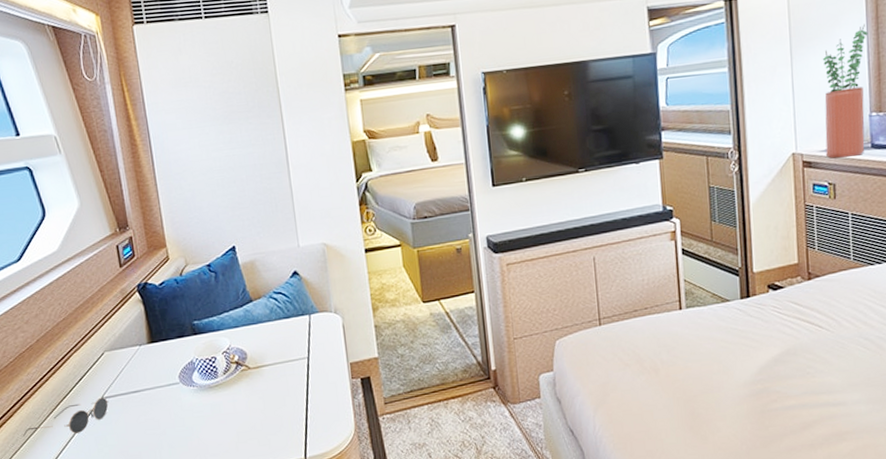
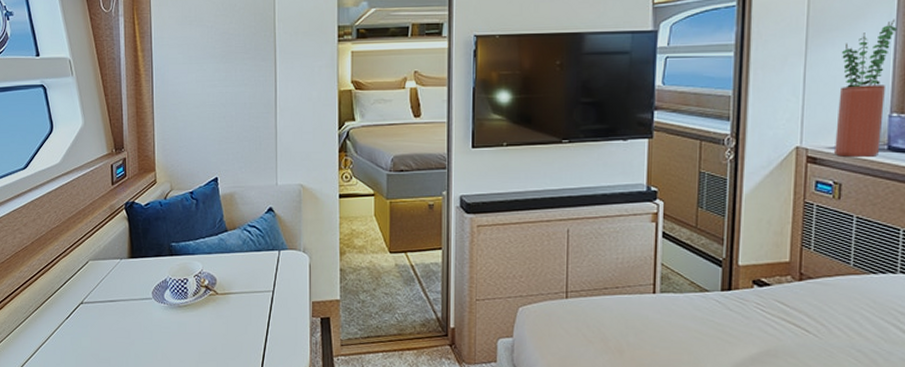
sunglasses: present [23,397,109,436] -> none [10,302,87,332]

